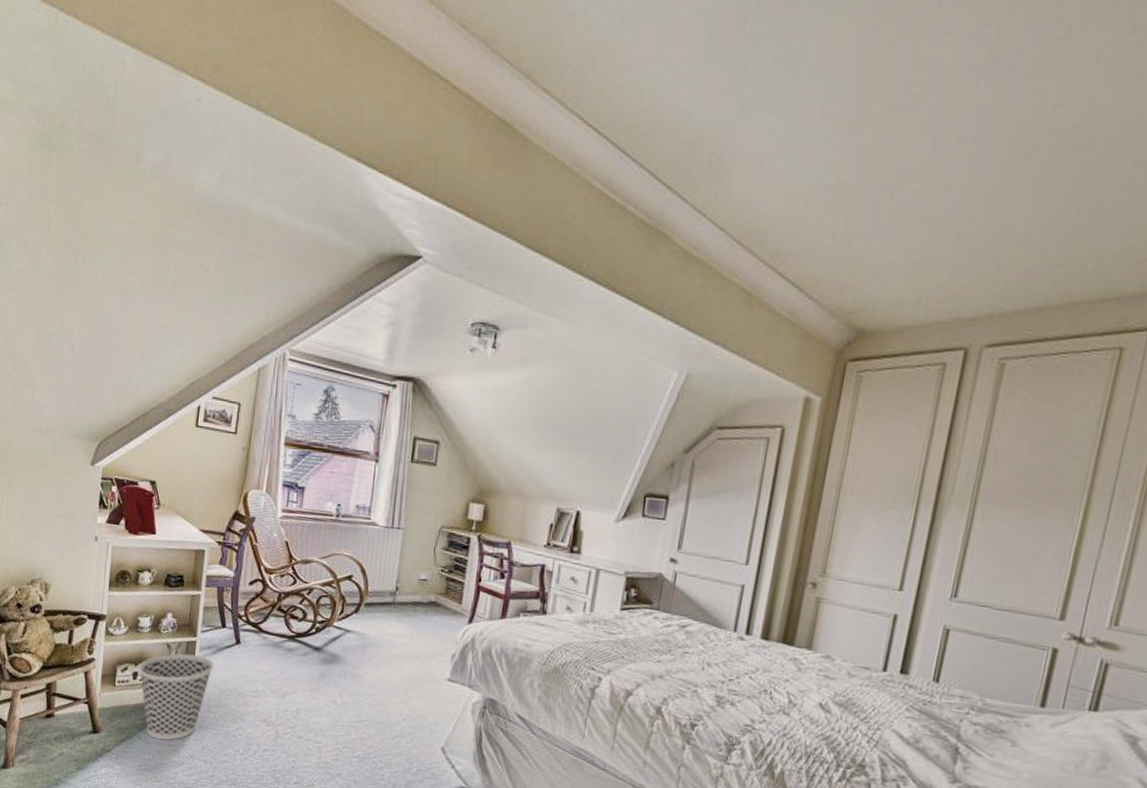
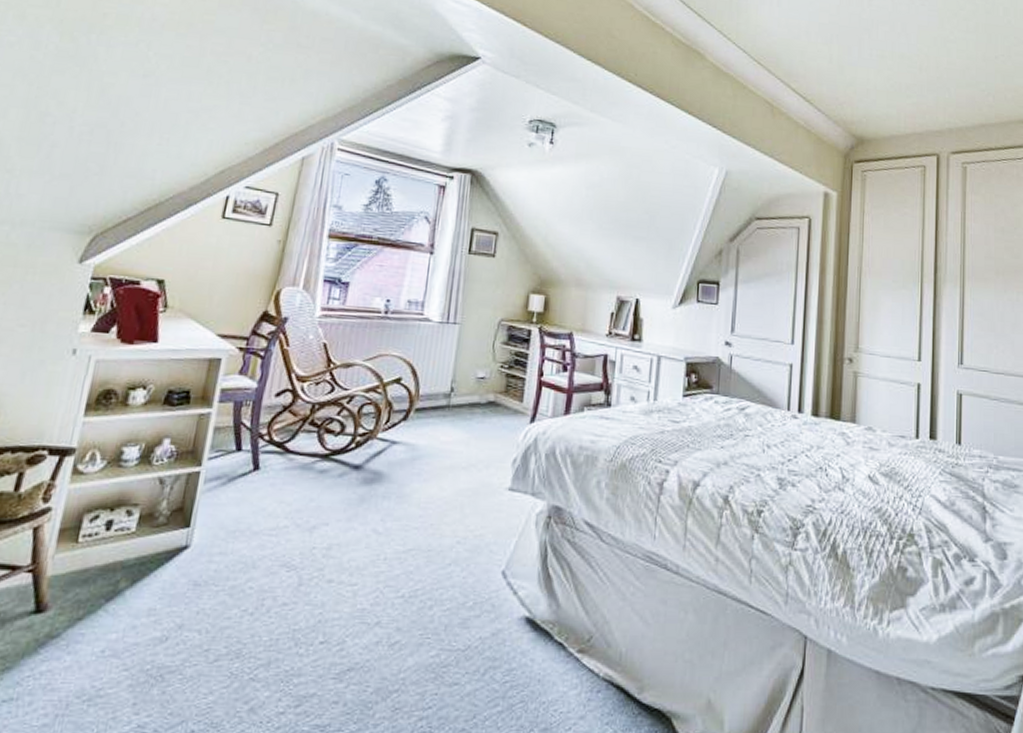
wastebasket: present [139,653,215,741] -> none [115,489,223,610]

